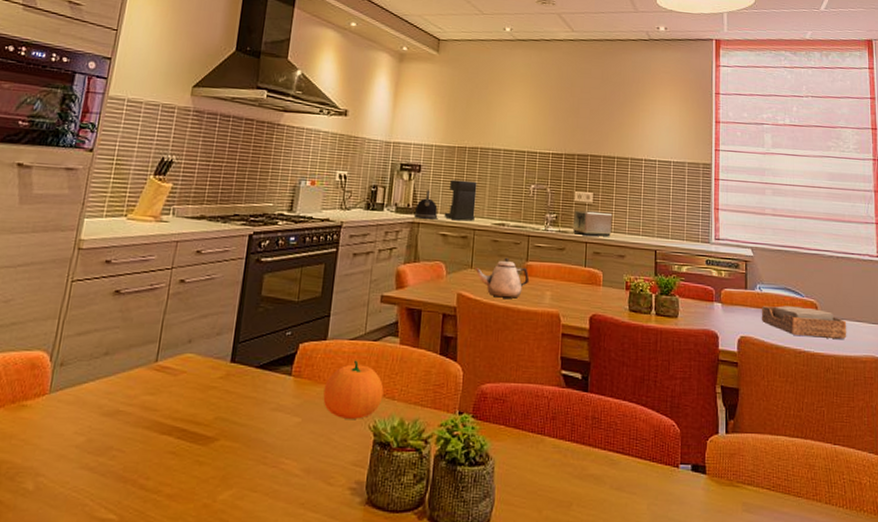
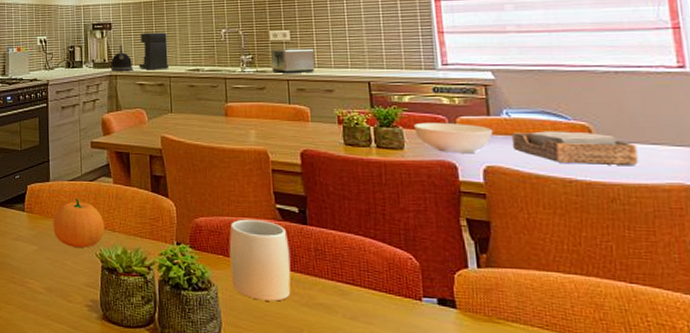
teapot: present [475,257,530,299] -> none [175,100,232,138]
mug: none [509,385,570,474] -> present [229,219,291,302]
bowl: none [688,292,749,324] -> present [414,122,494,154]

